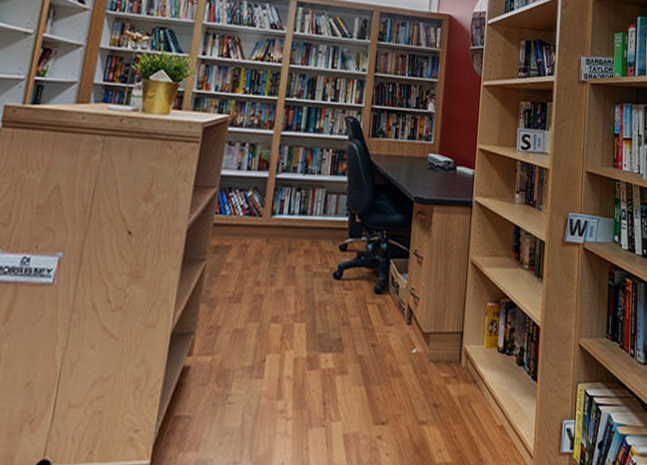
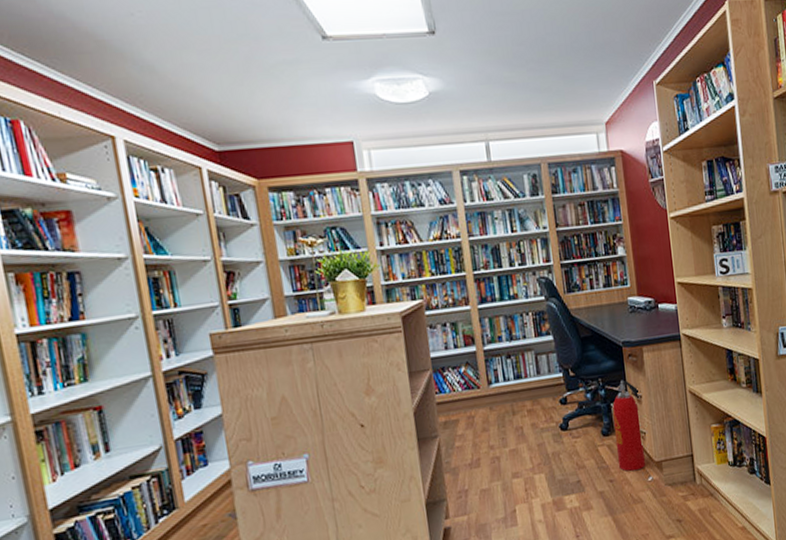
fire extinguisher: none [384,236,423,339] -> present [612,380,645,472]

